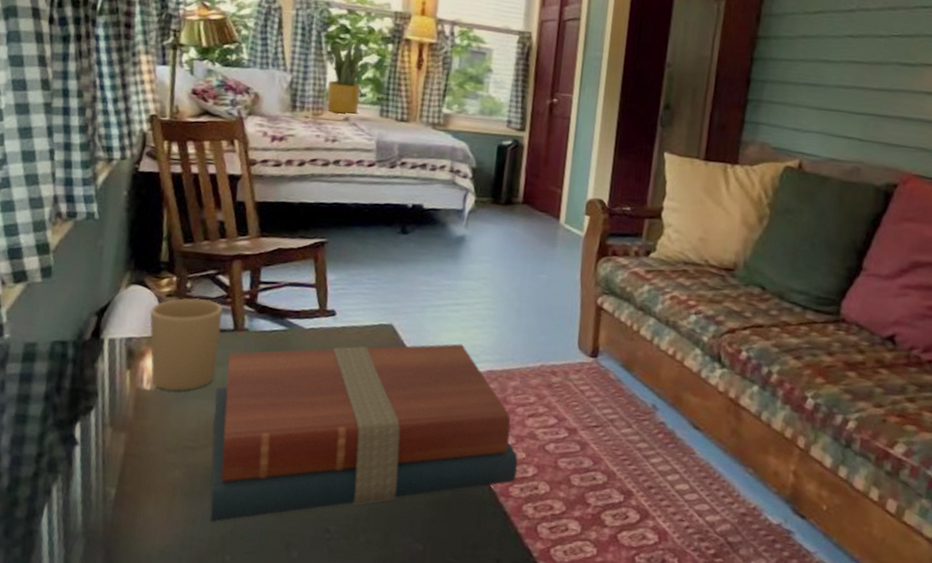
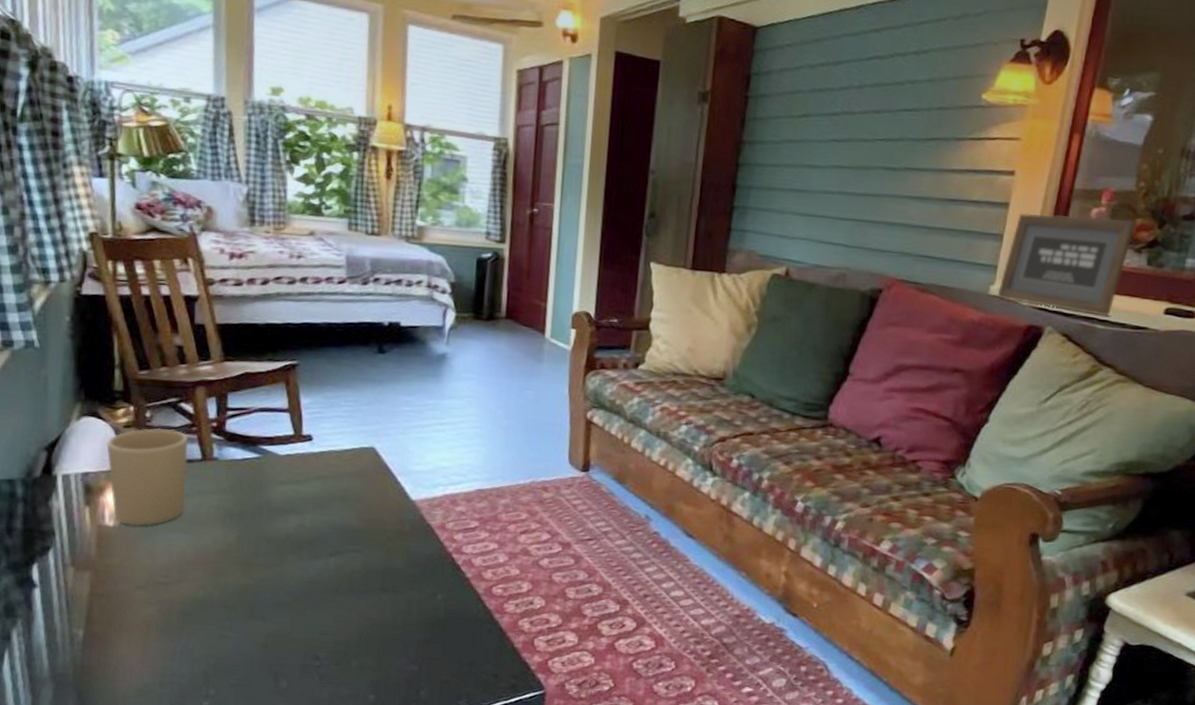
books: present [210,343,518,523] -> none [186,464,512,657]
planter: present [327,42,364,115] -> none [287,150,327,229]

